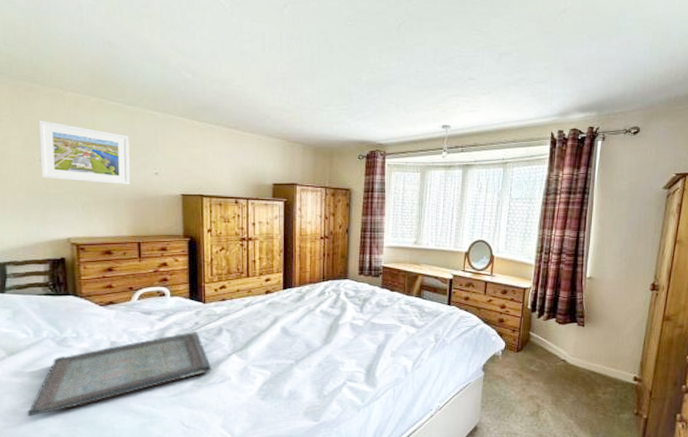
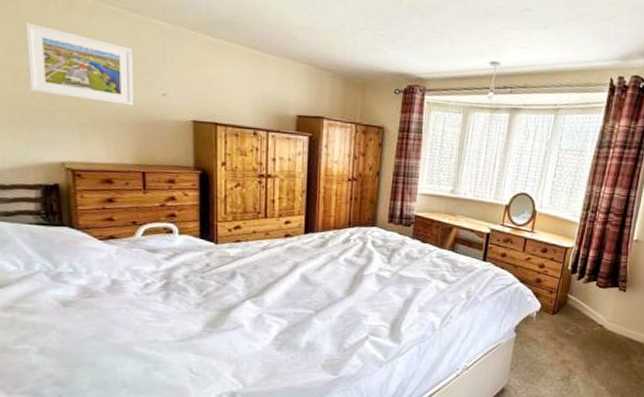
serving tray: present [27,331,212,416] -> none [19,273,224,355]

